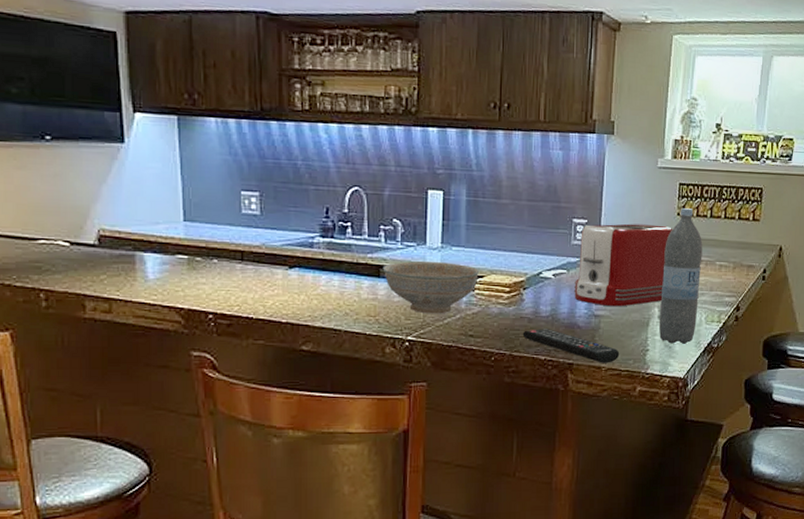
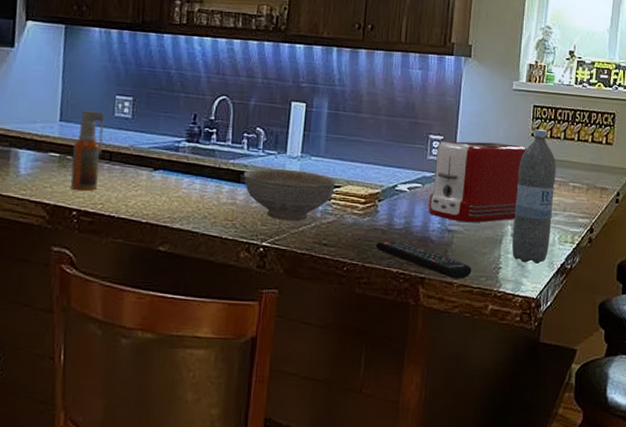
spray bottle: none [201,208,232,294] -> present [70,110,105,192]

